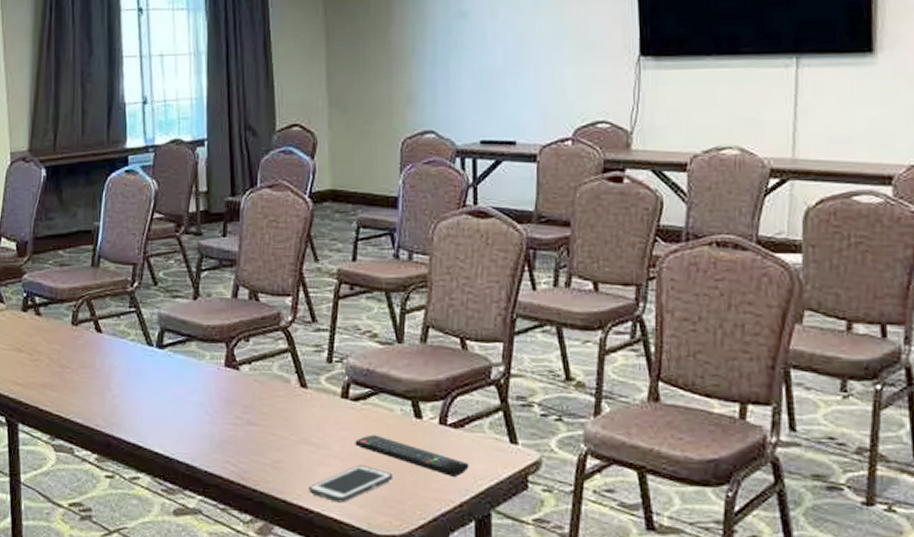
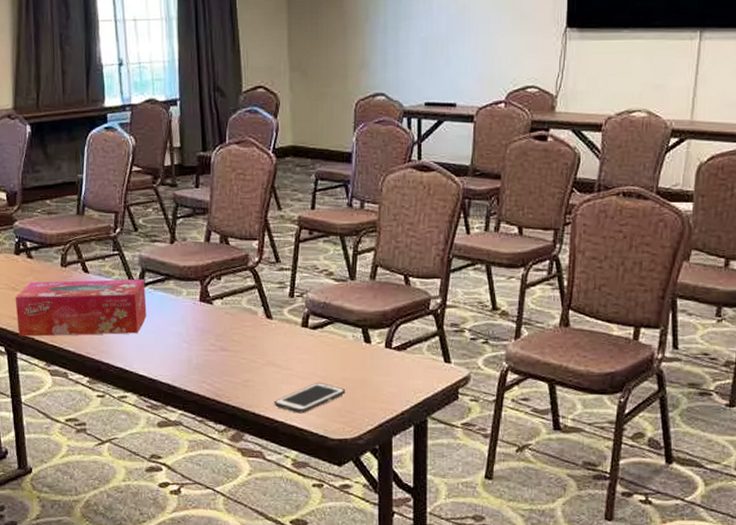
tissue box: none [19,339,165,406] -> present [15,278,147,337]
remote control: present [355,434,469,478] -> none [314,357,410,392]

